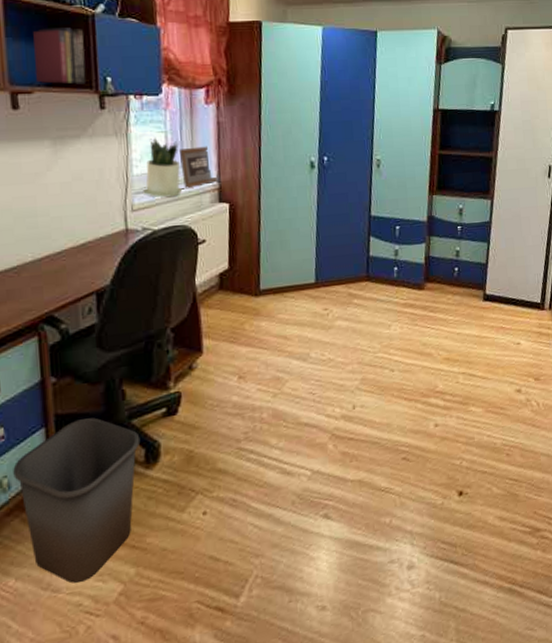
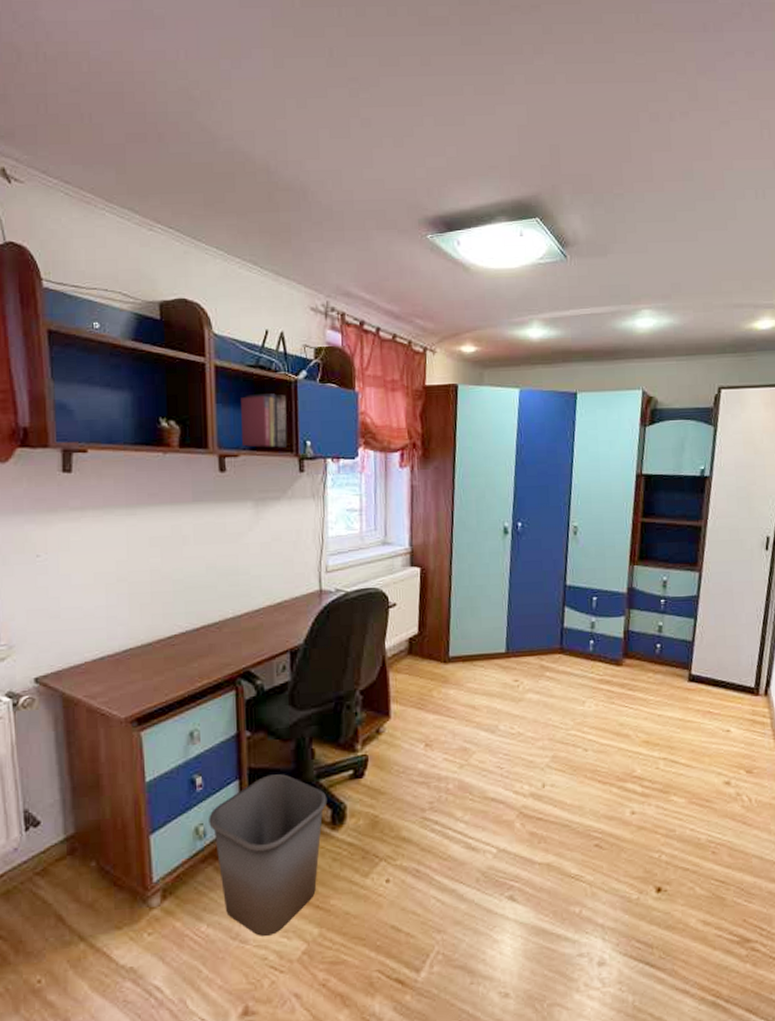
planter: present [143,137,183,198] -> none [337,500,376,560]
picture frame: present [180,146,218,189] -> none [374,509,410,552]

